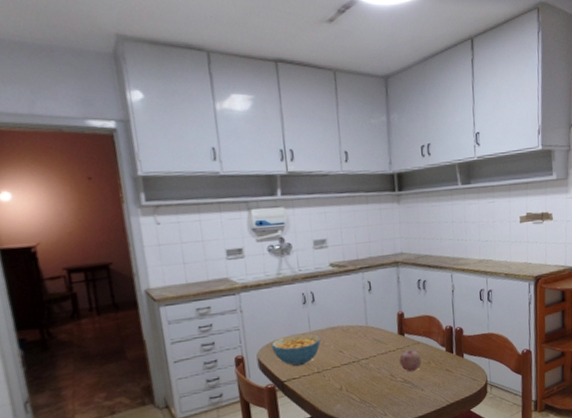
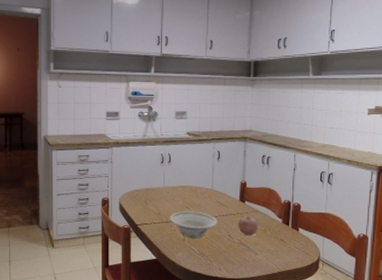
cereal bowl: present [271,333,321,367] -> none [131,187,171,215]
bowl: none [320,354,377,386] -> present [169,211,218,238]

